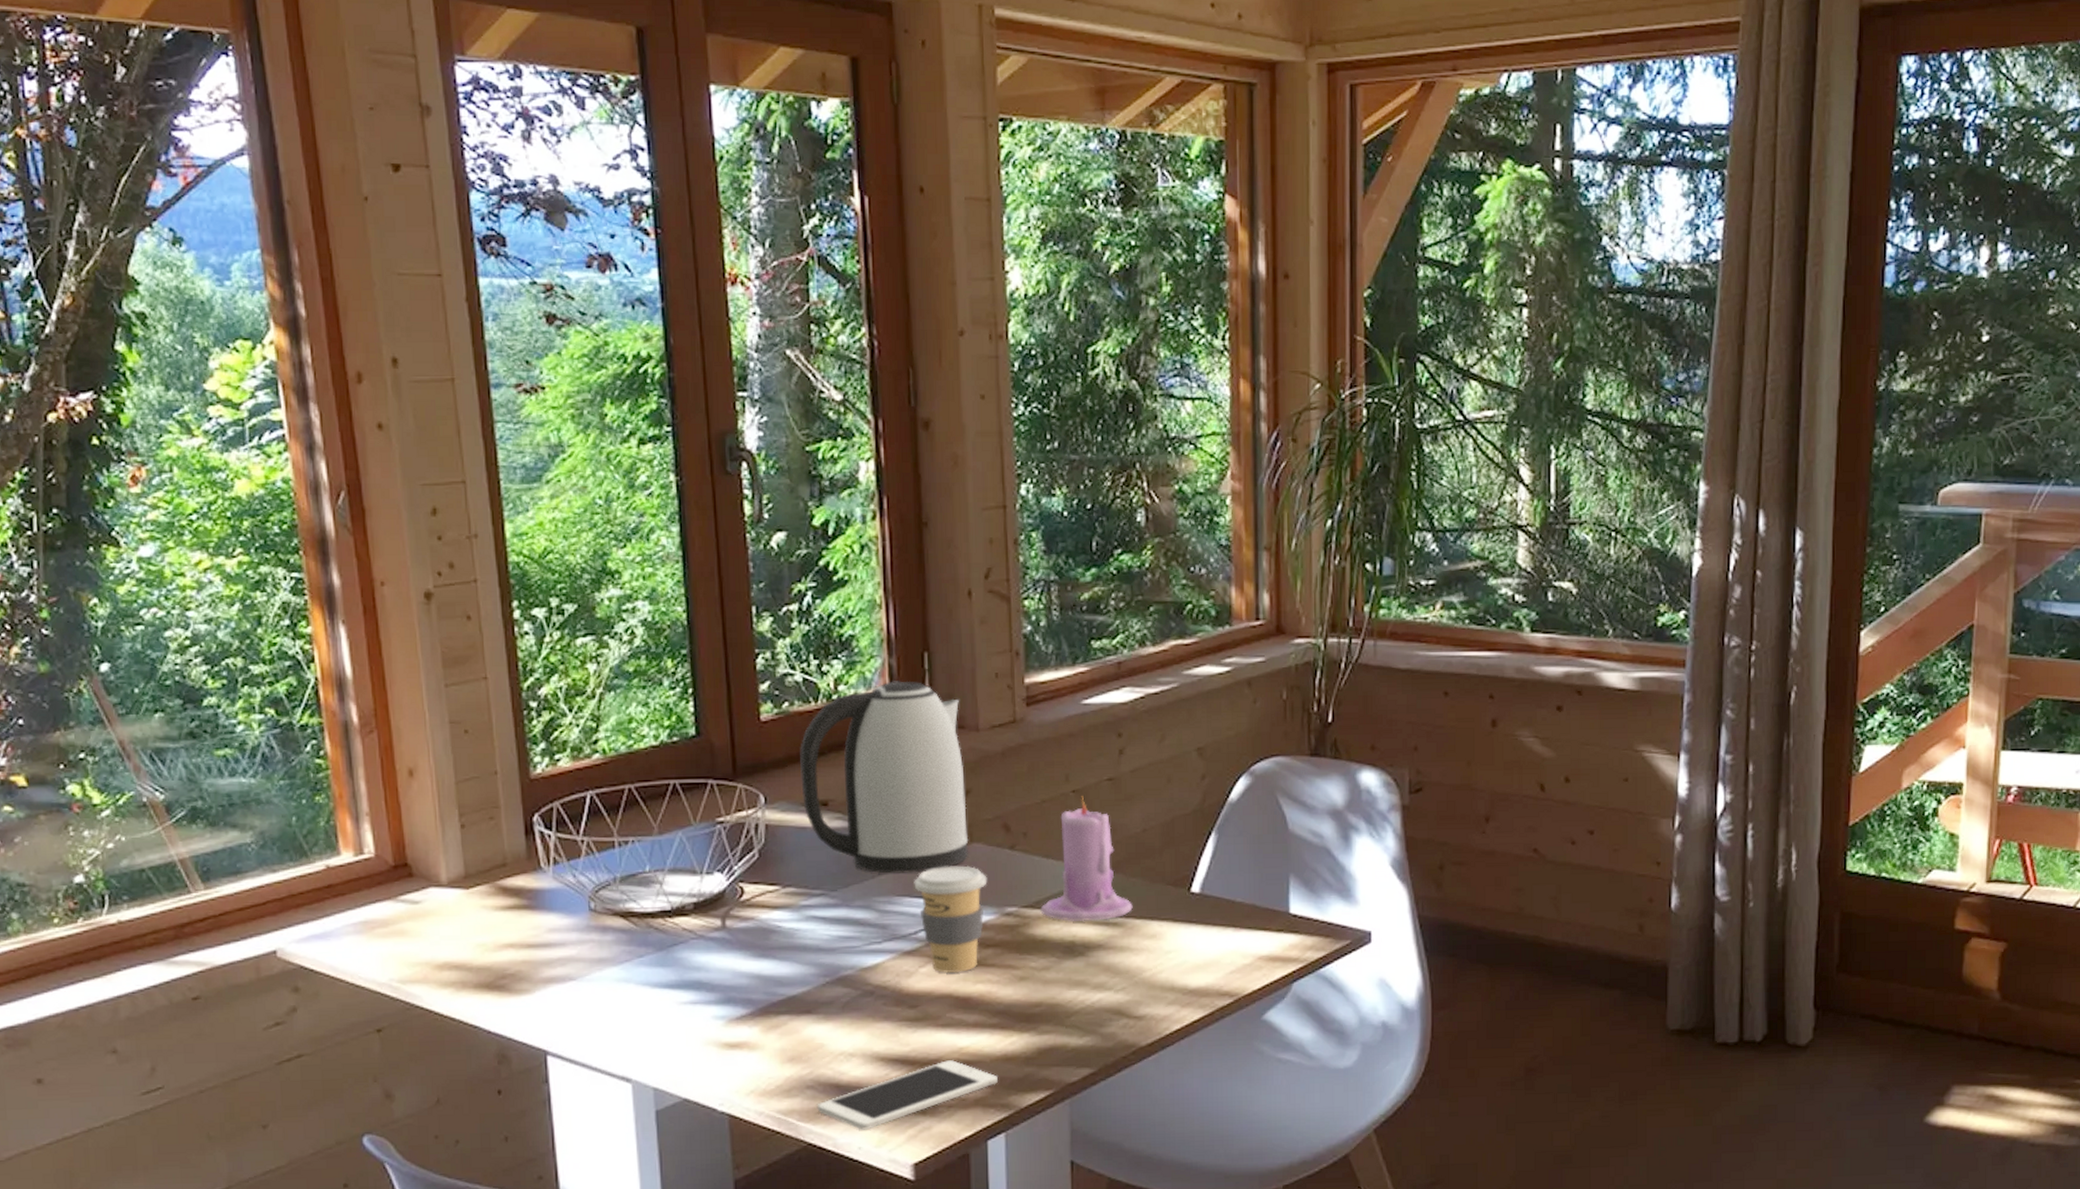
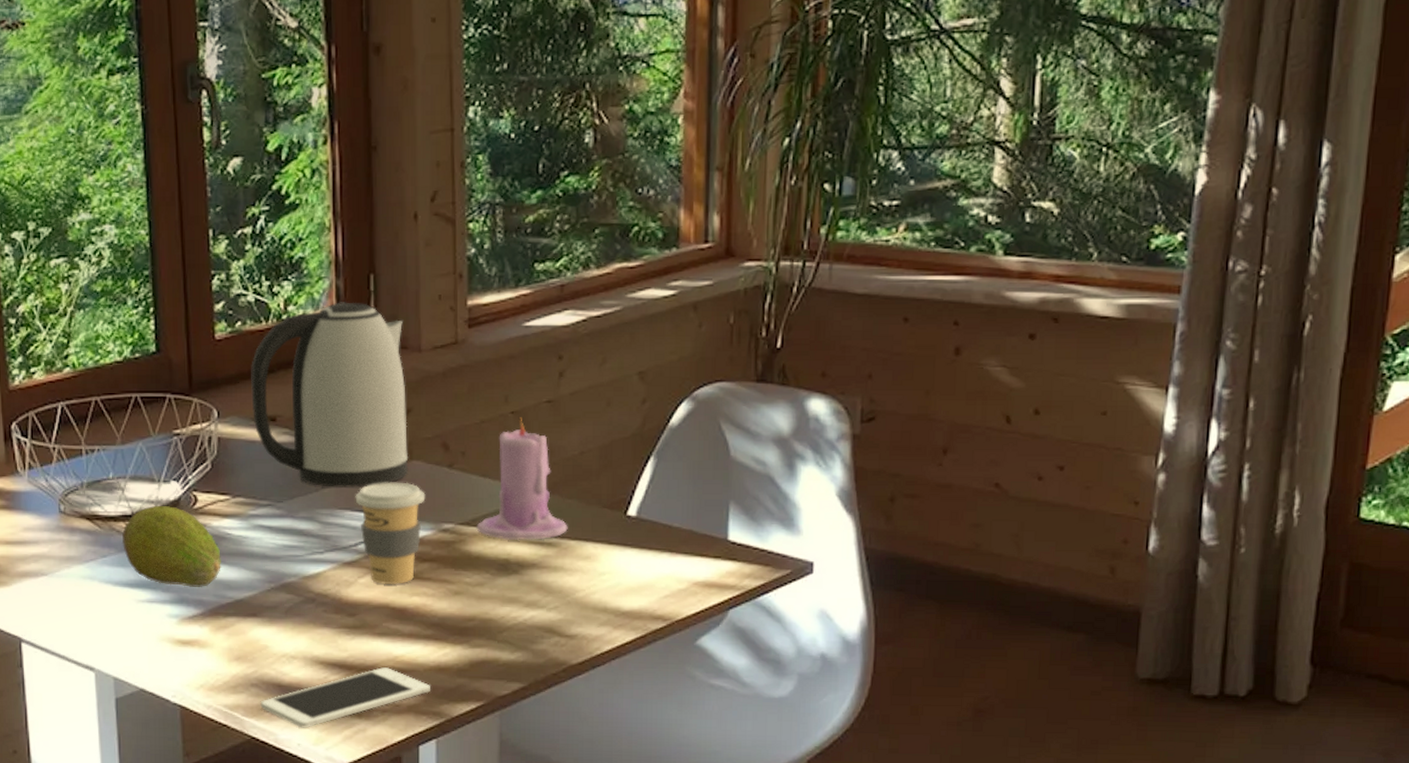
fruit: none [660,898,772,985] -> present [121,505,221,587]

